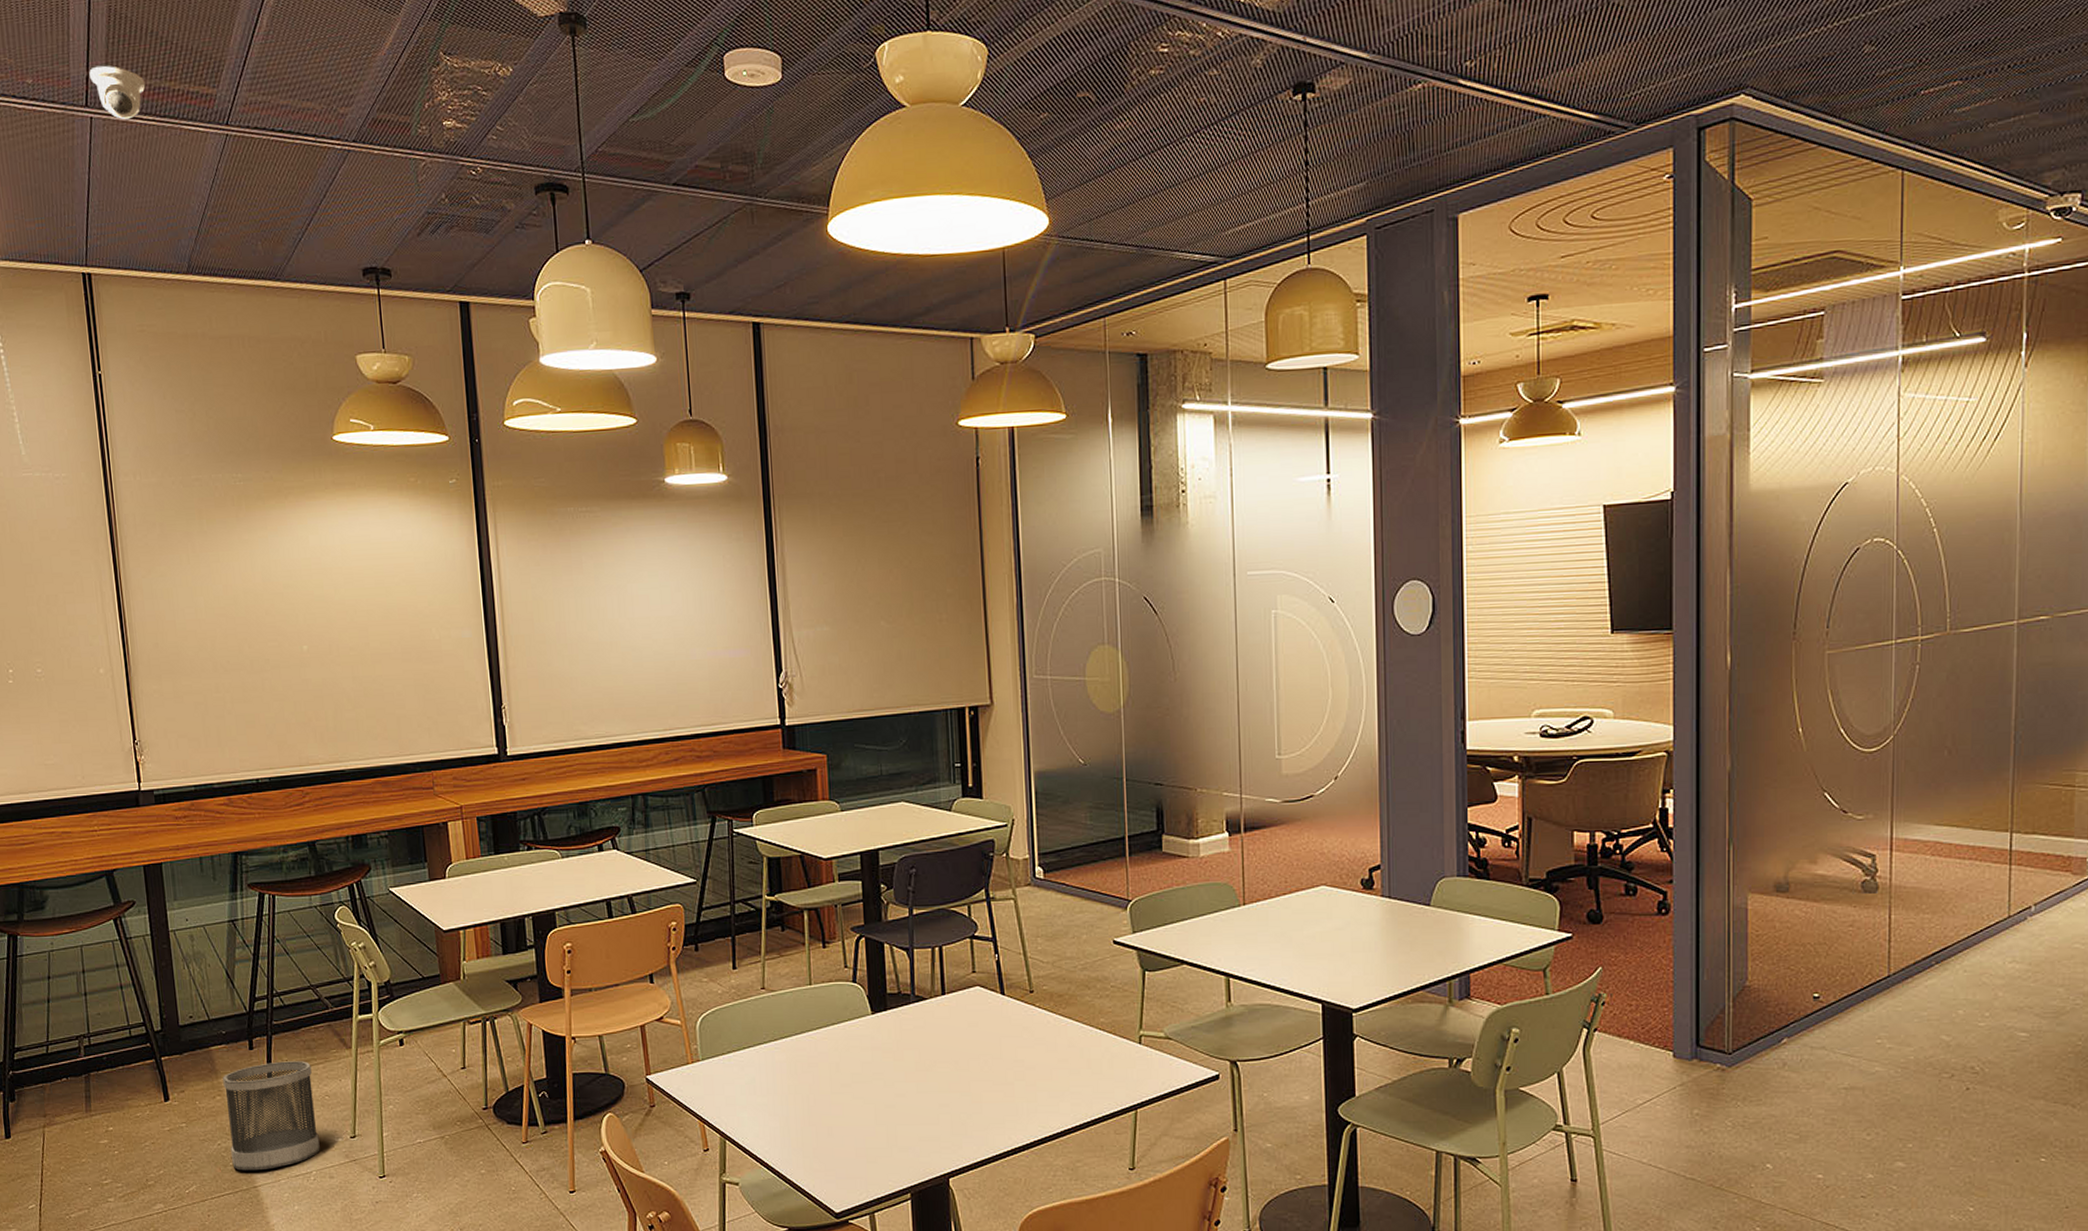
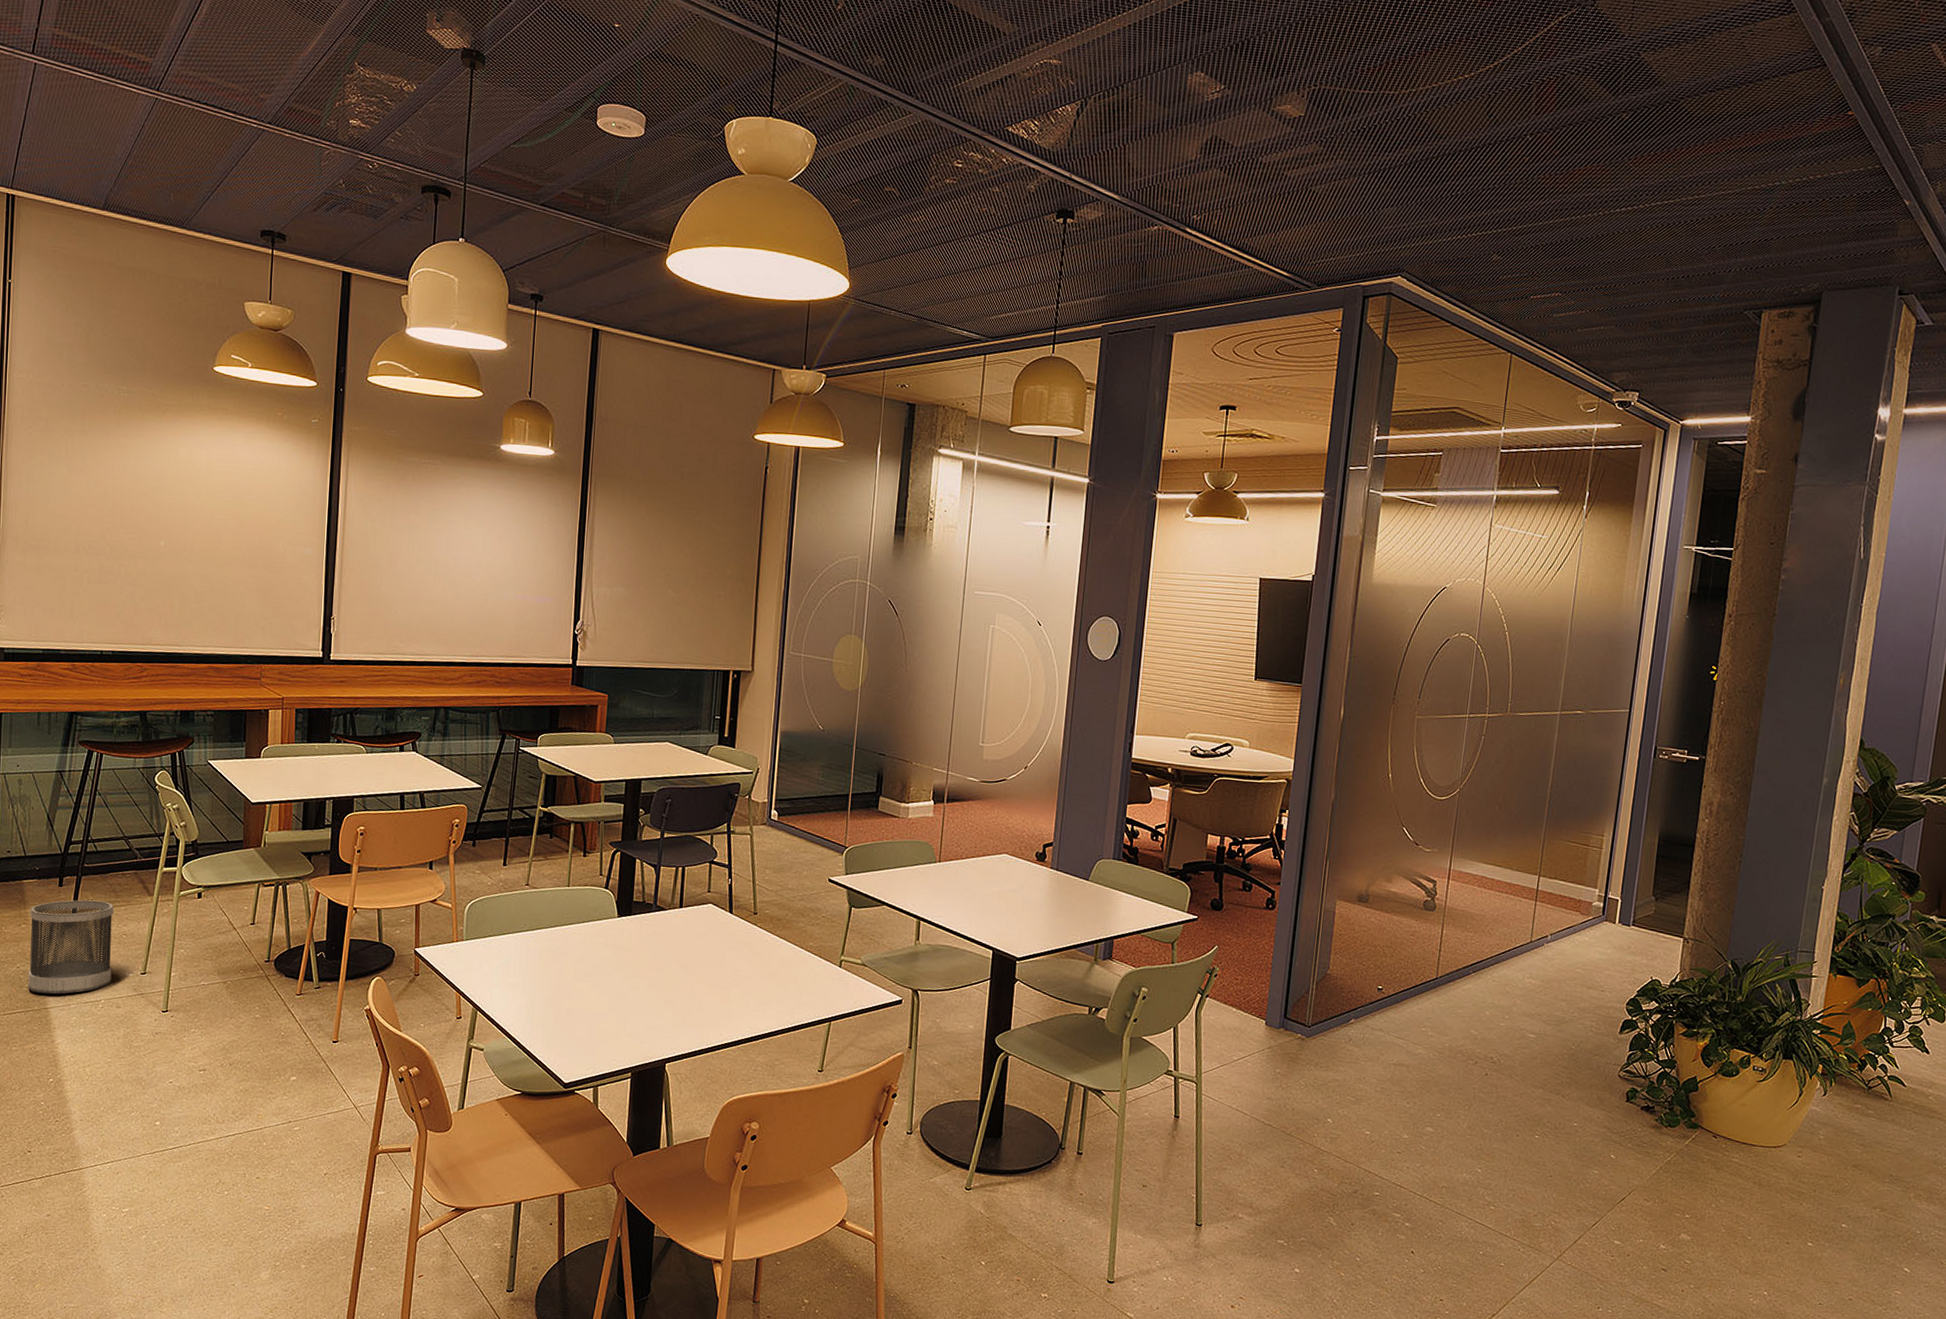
security camera: present [89,65,146,120] -> none [39,21,89,71]

